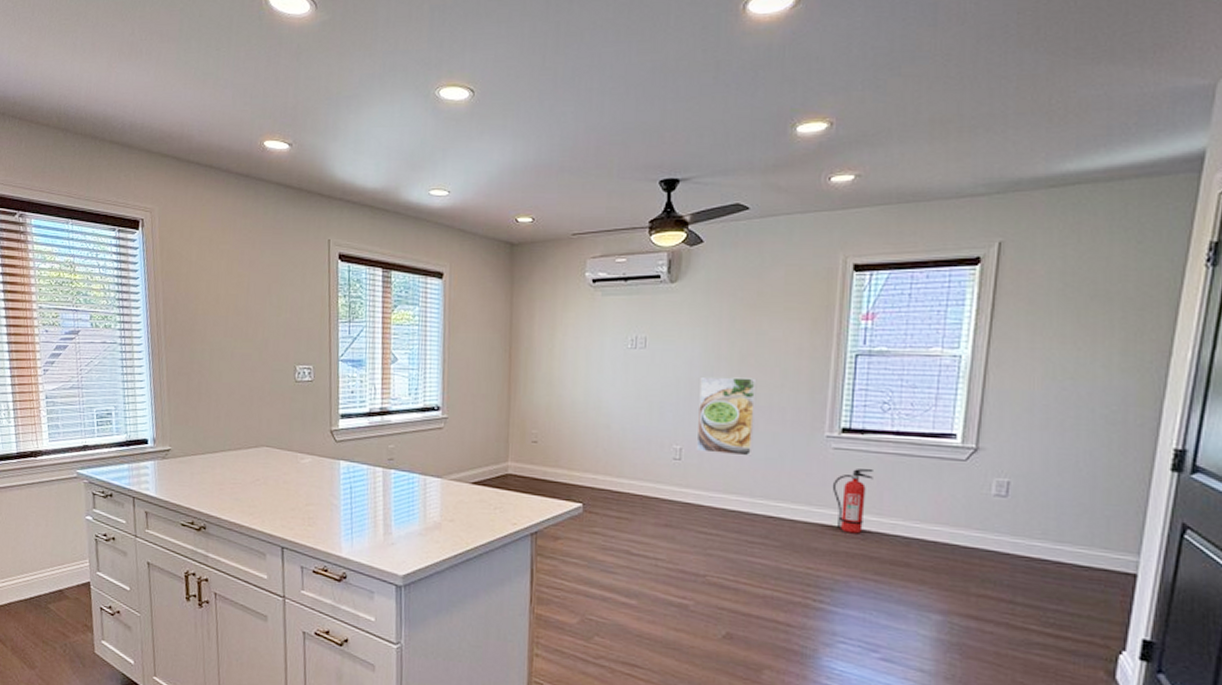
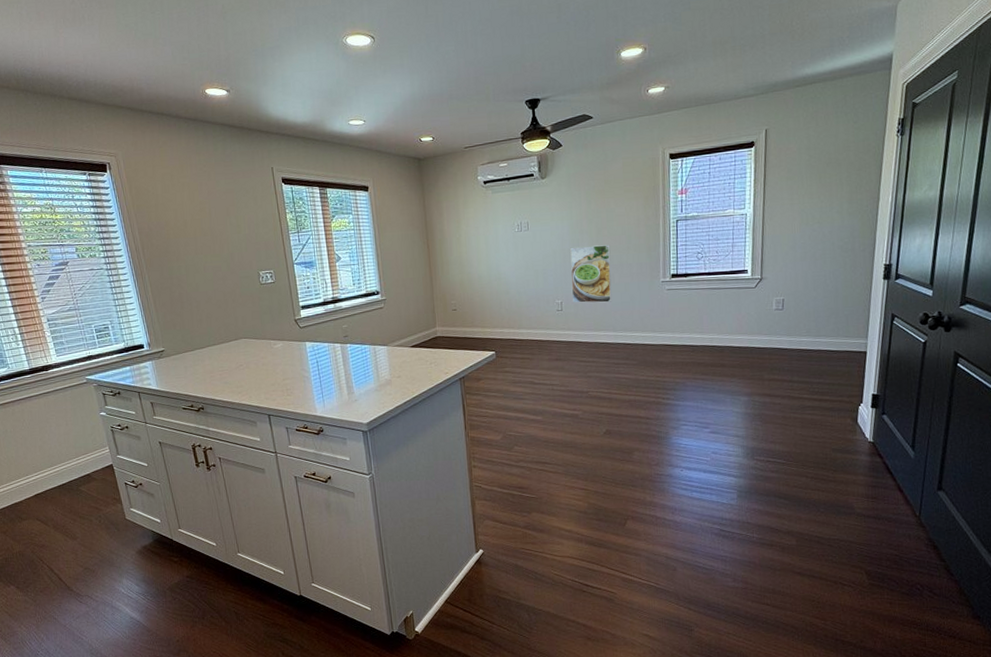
fire extinguisher: present [832,469,873,534] -> none [668,302,695,349]

